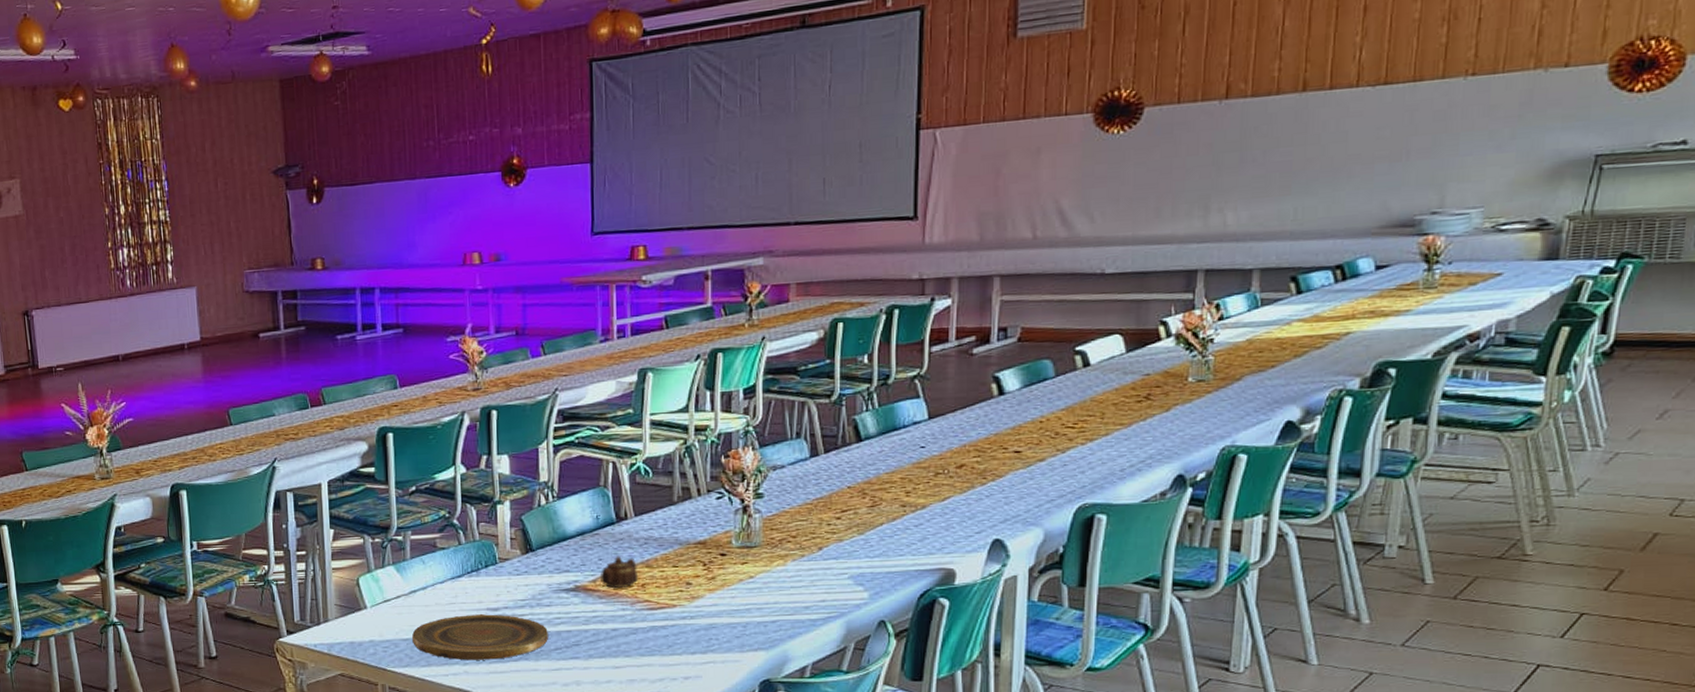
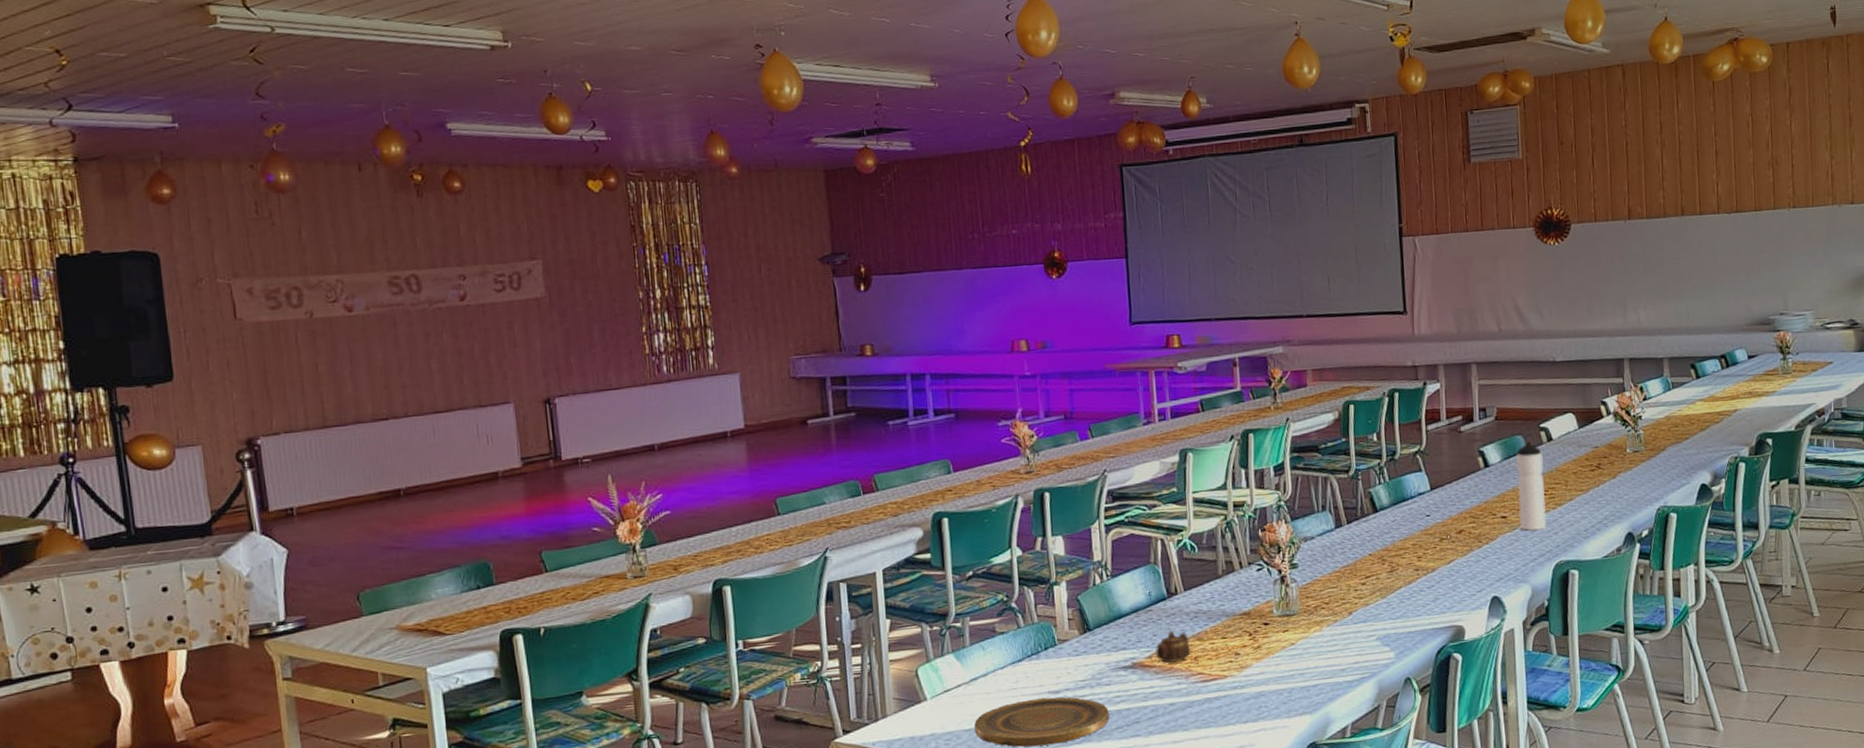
water bottle: none [1036,367,1076,468] -> present [1516,441,1547,531]

